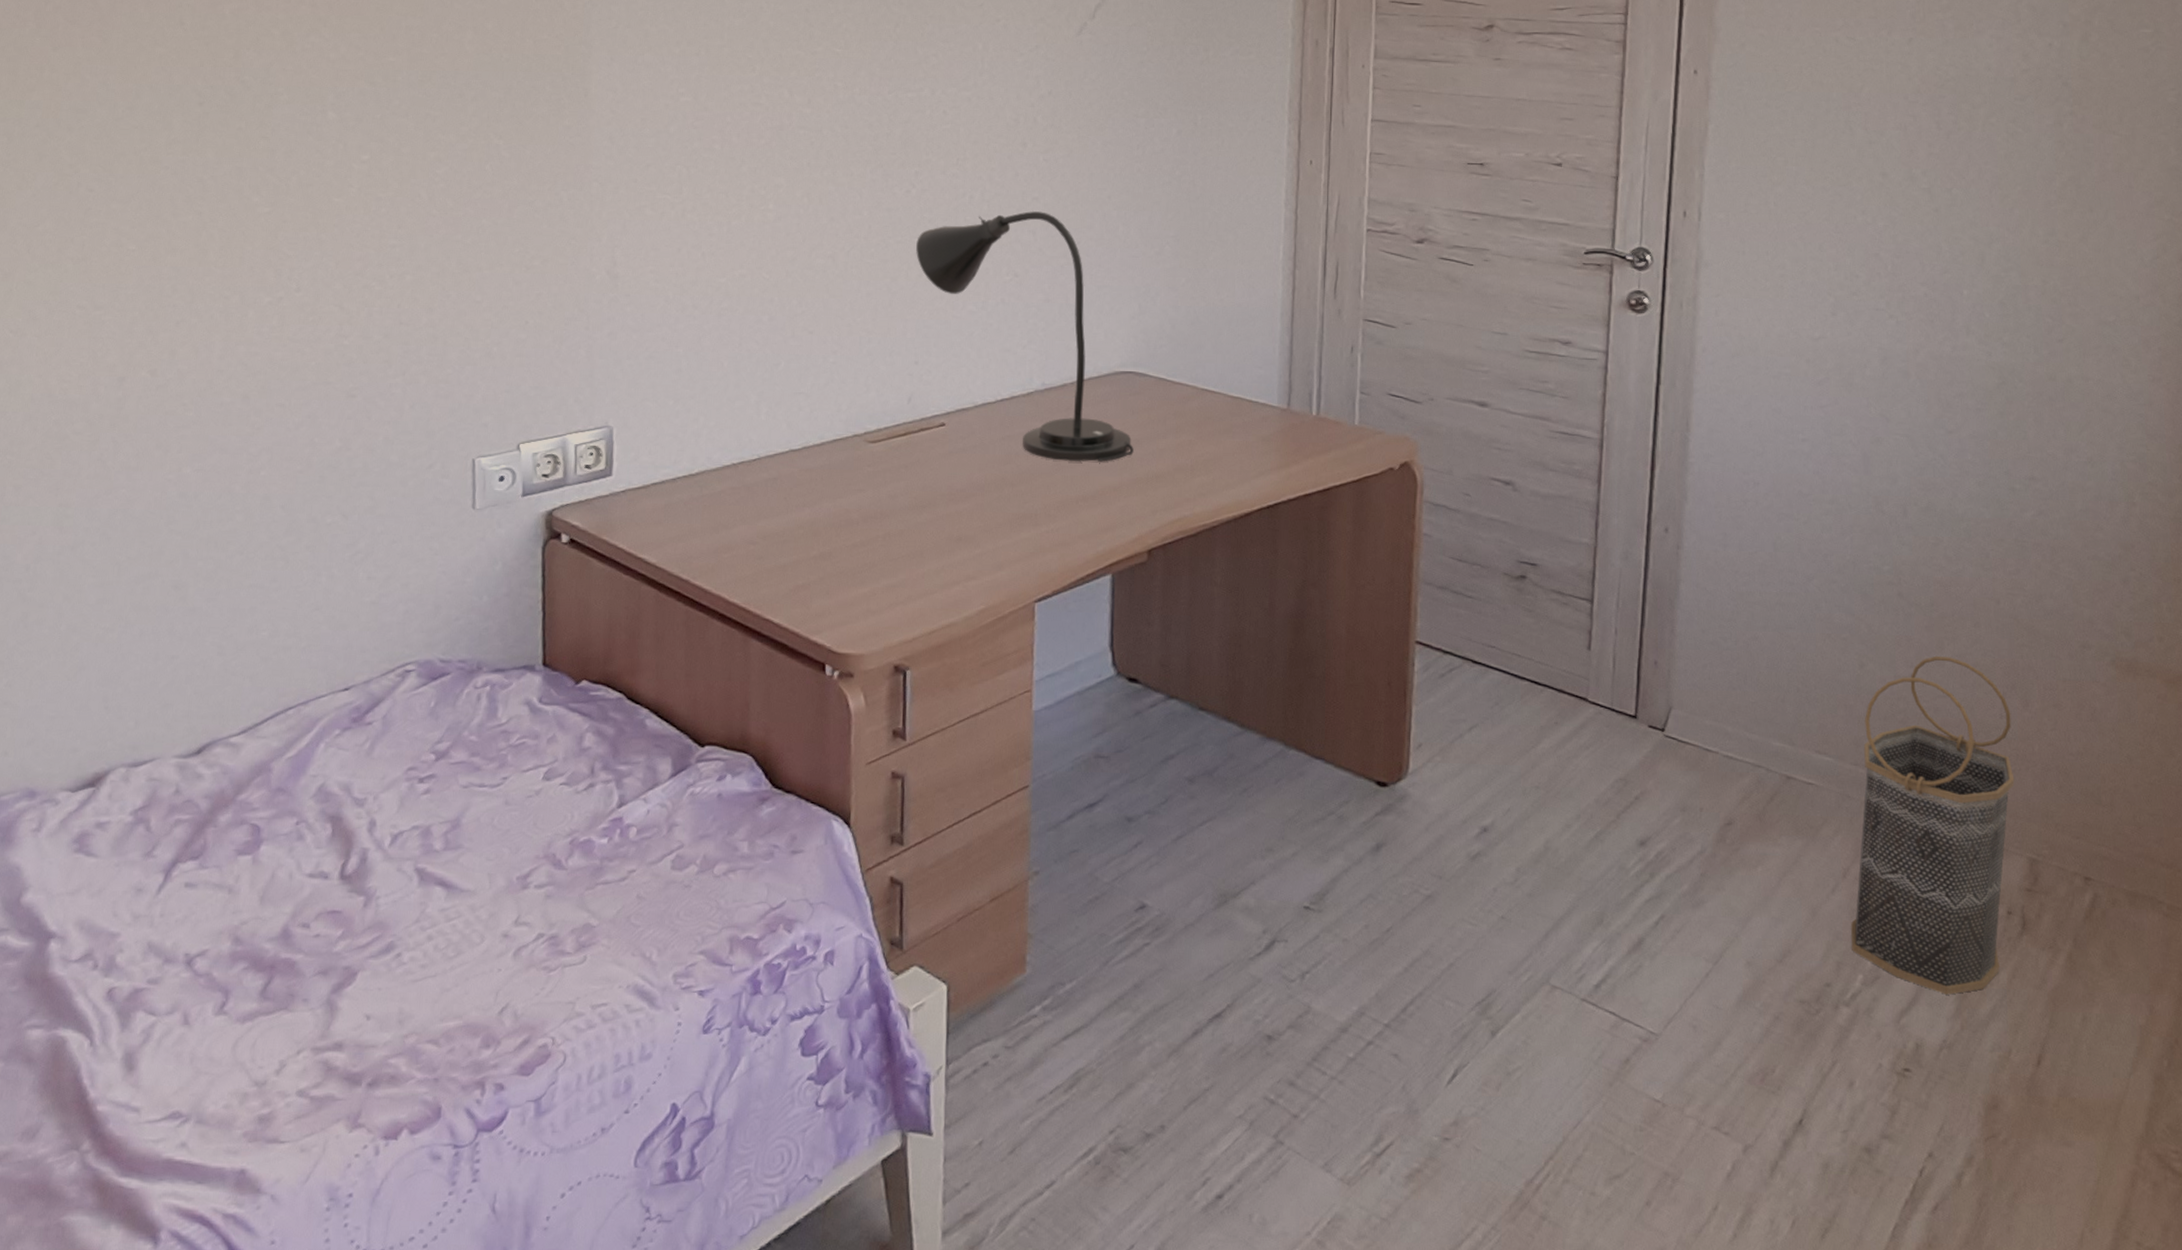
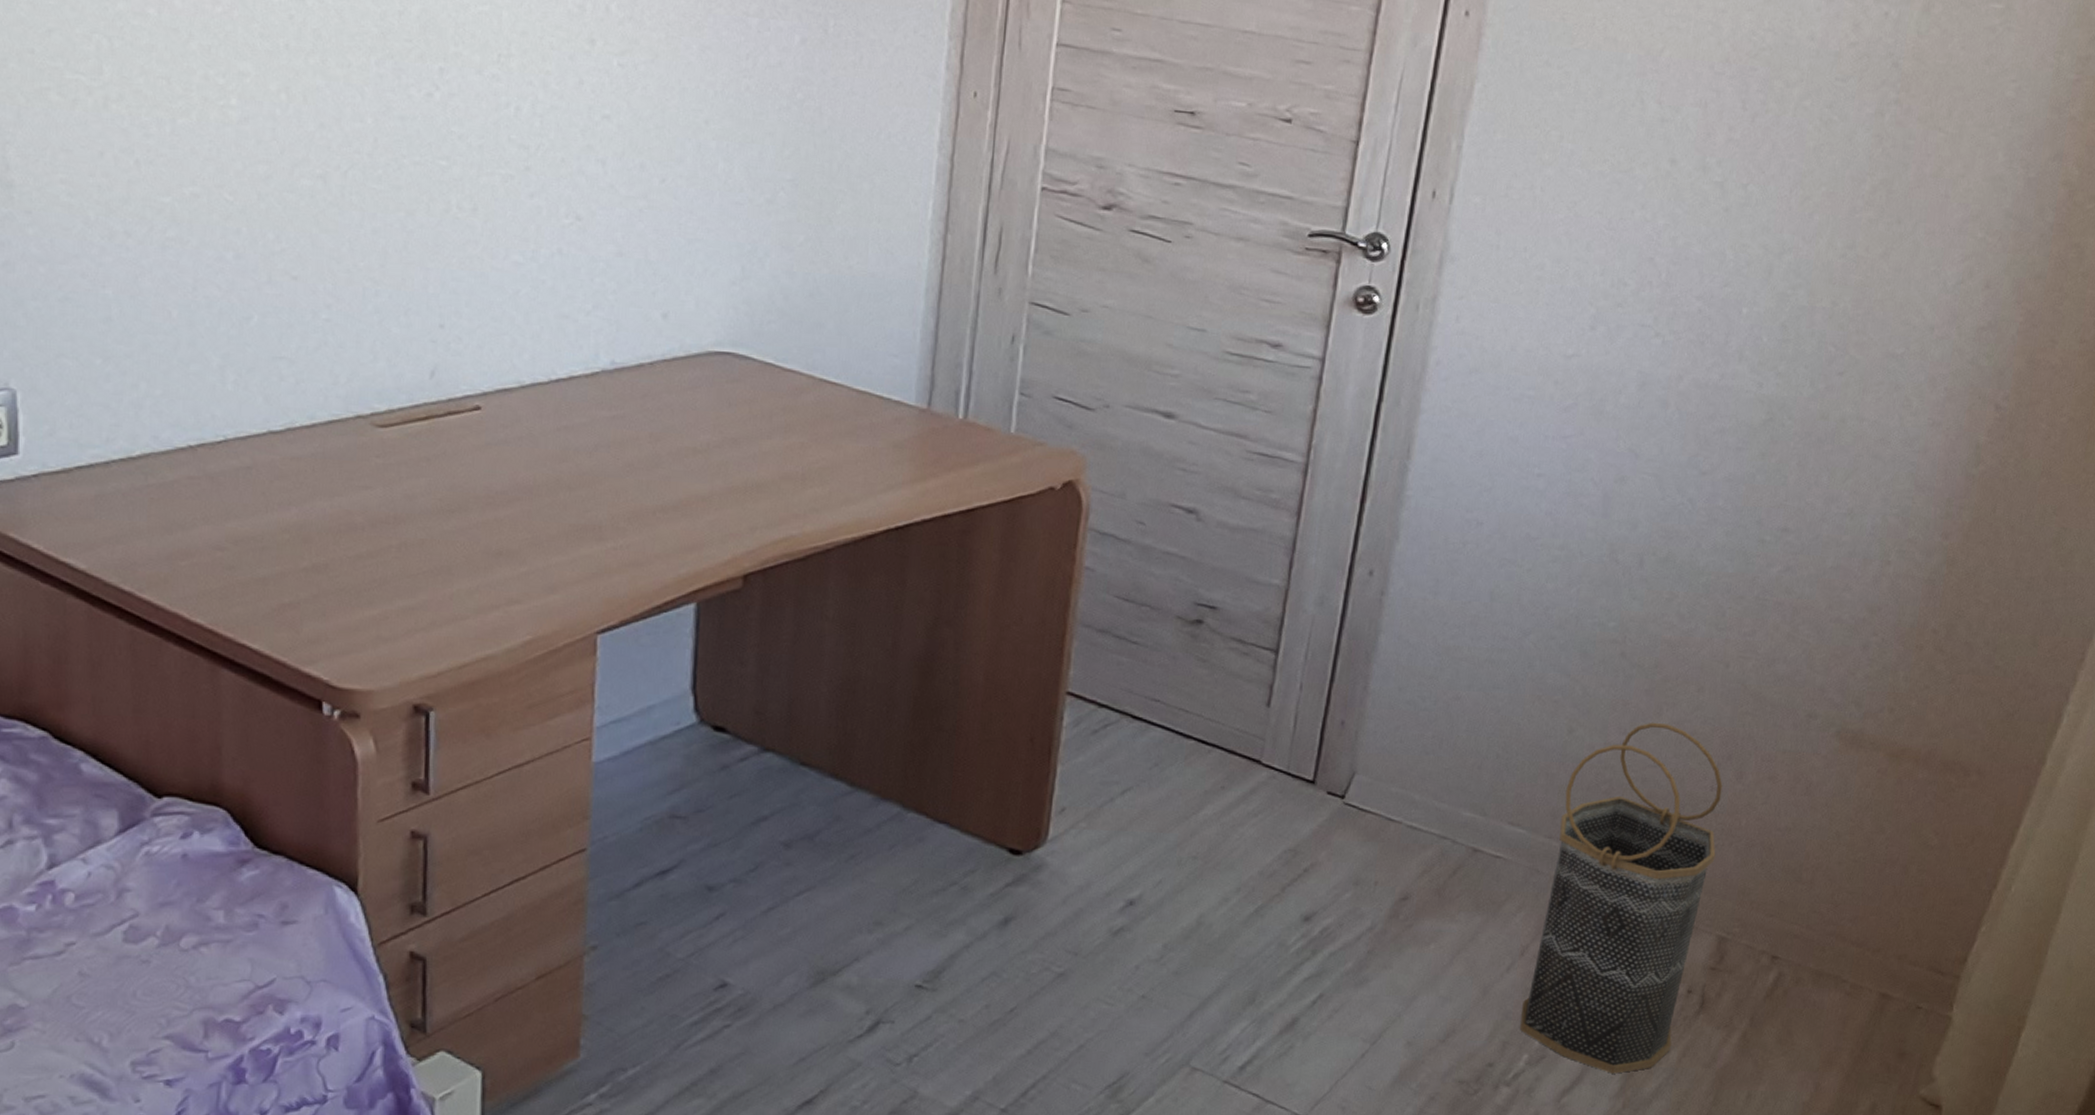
desk lamp: present [916,211,1134,462] -> none [441,133,729,465]

